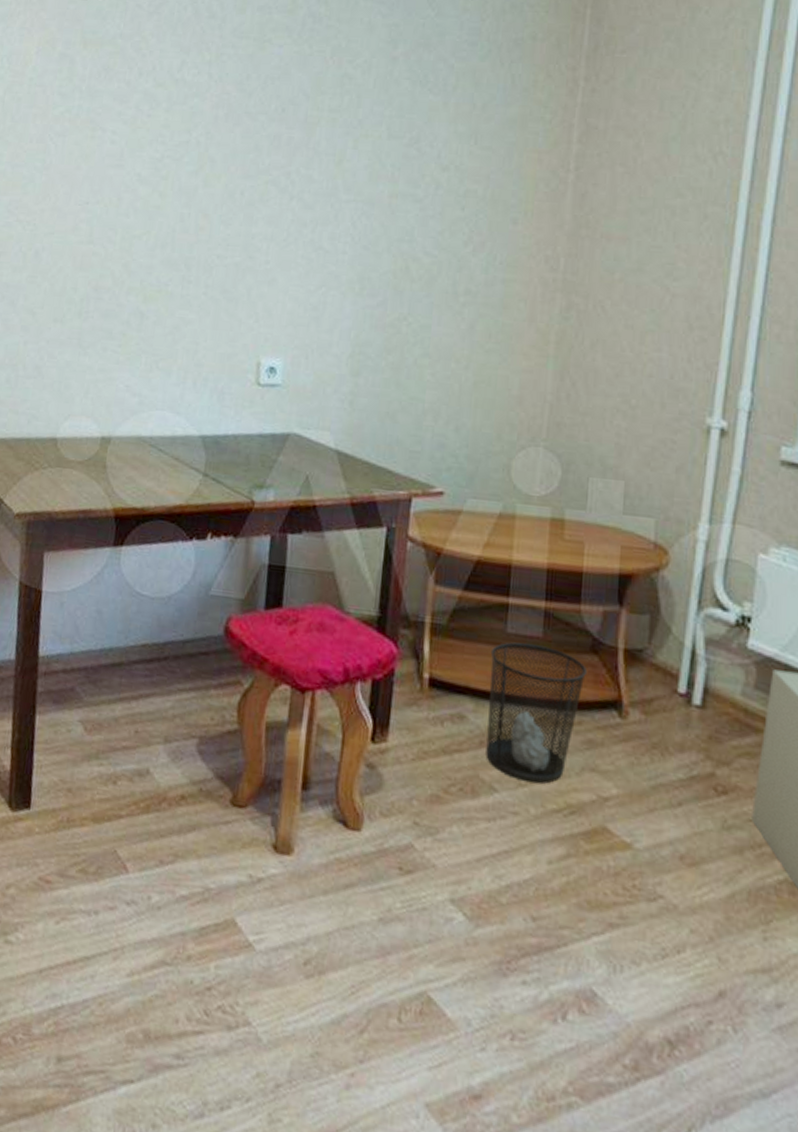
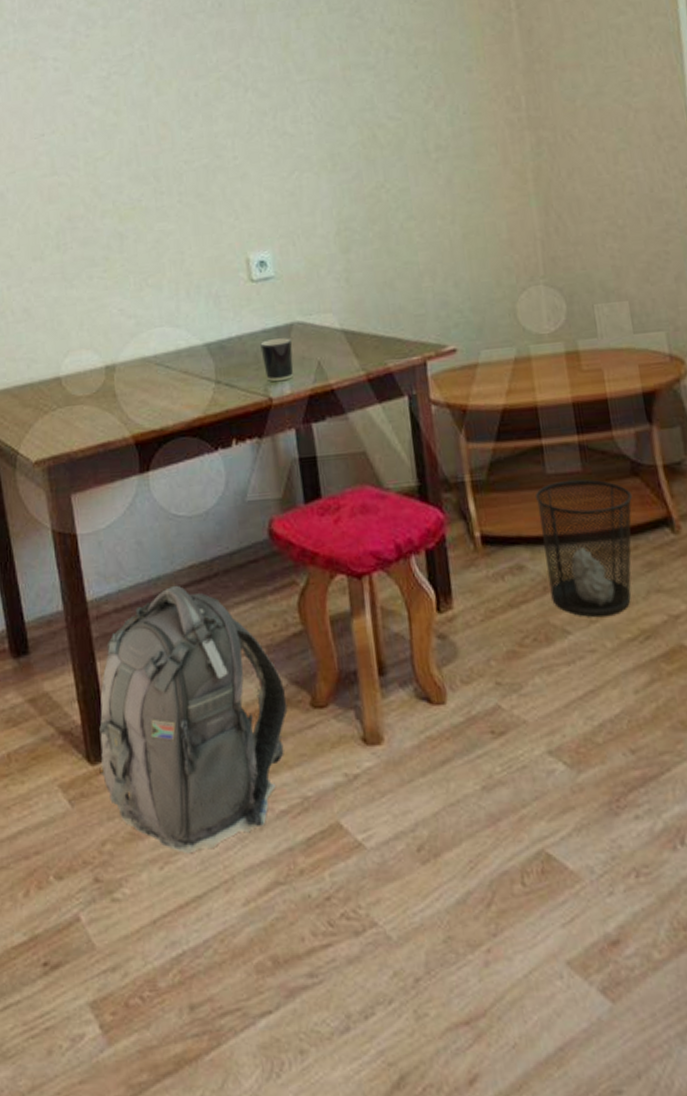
backpack: none [19,659,209,915] -> present [99,585,288,854]
mug: none [253,444,285,488] -> present [260,337,294,382]

